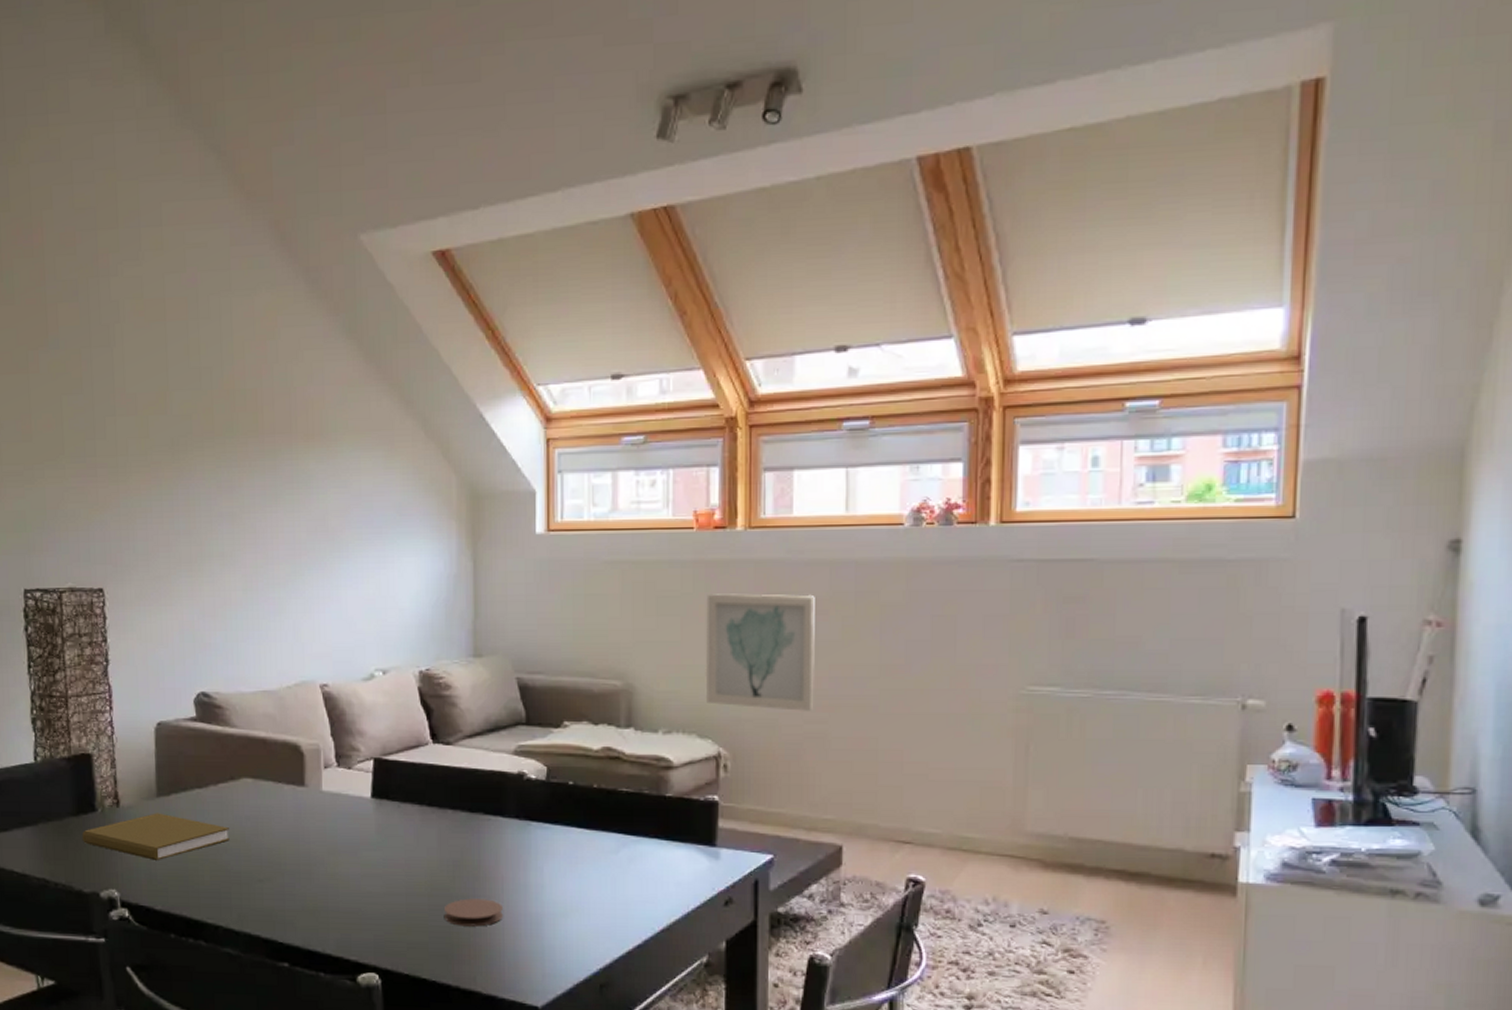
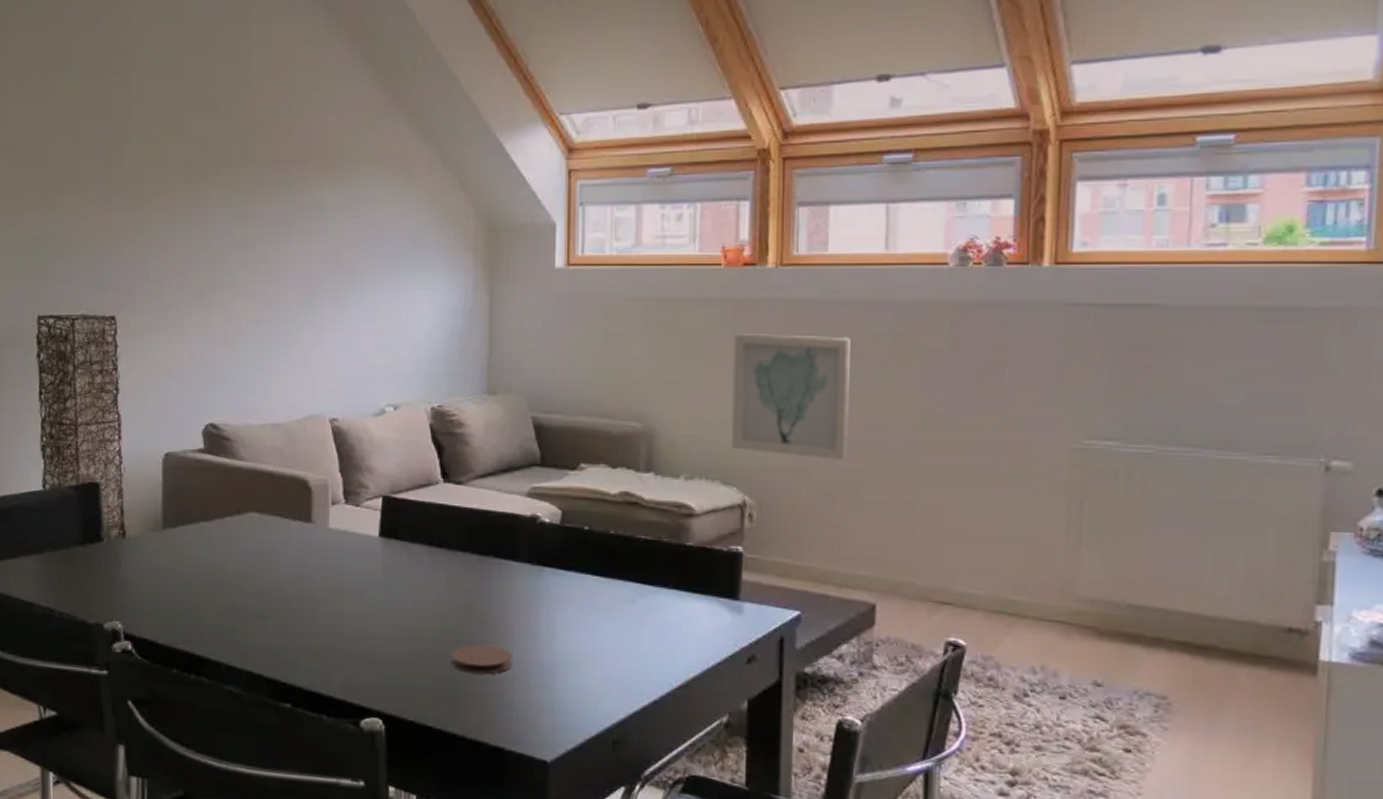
book: present [82,813,230,860] -> none [87,545,234,593]

